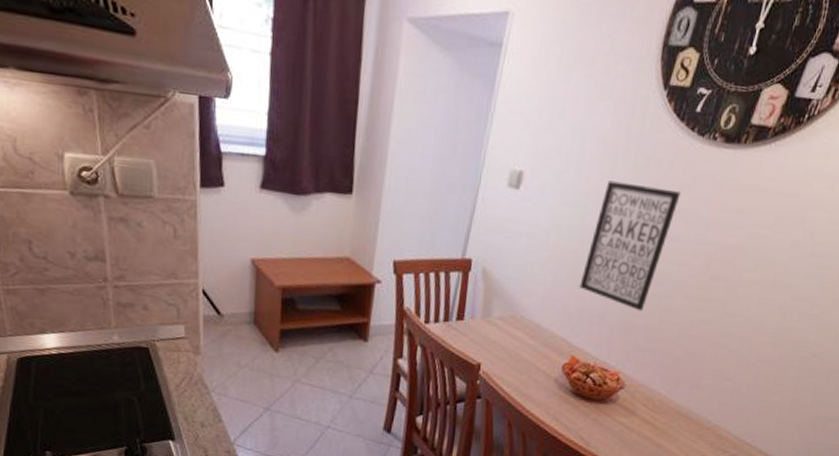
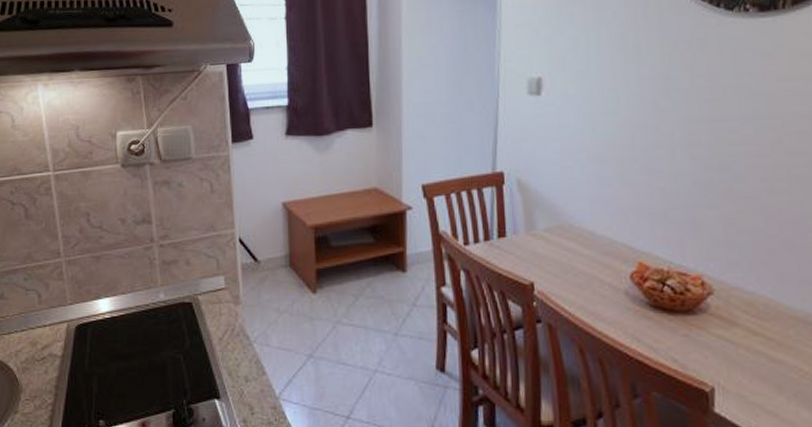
wall art: present [579,180,681,312] -> none [629,69,723,202]

